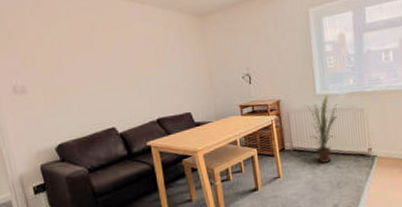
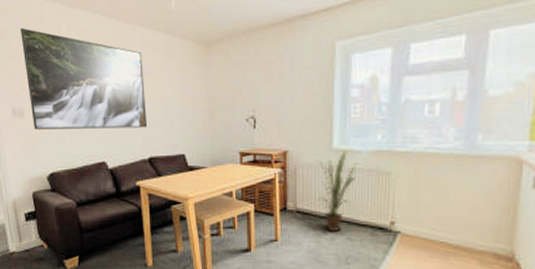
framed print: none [16,9,154,104] -> present [20,28,148,130]

